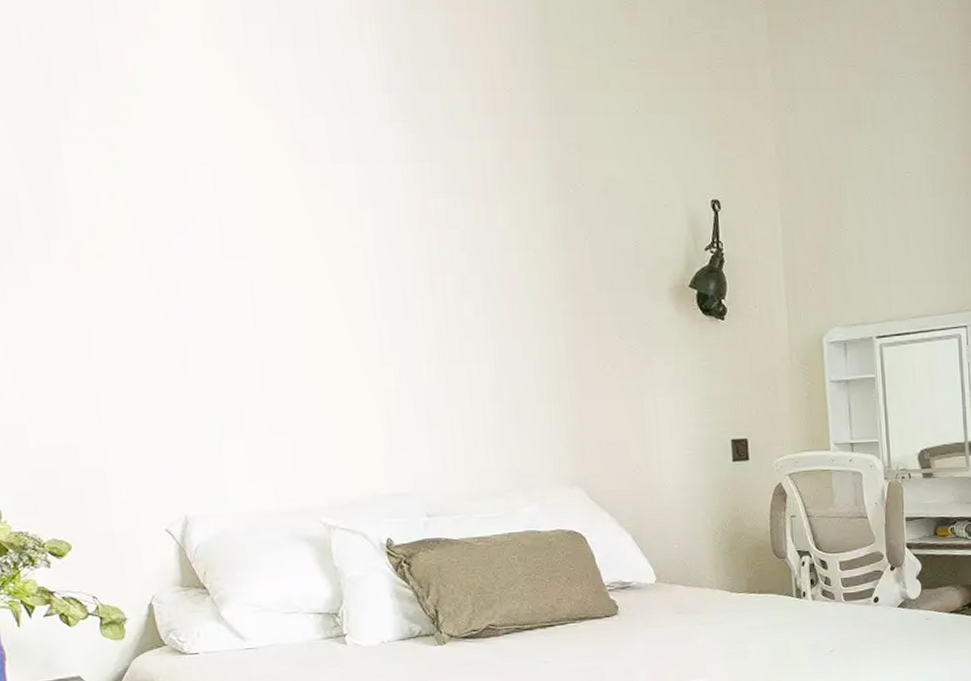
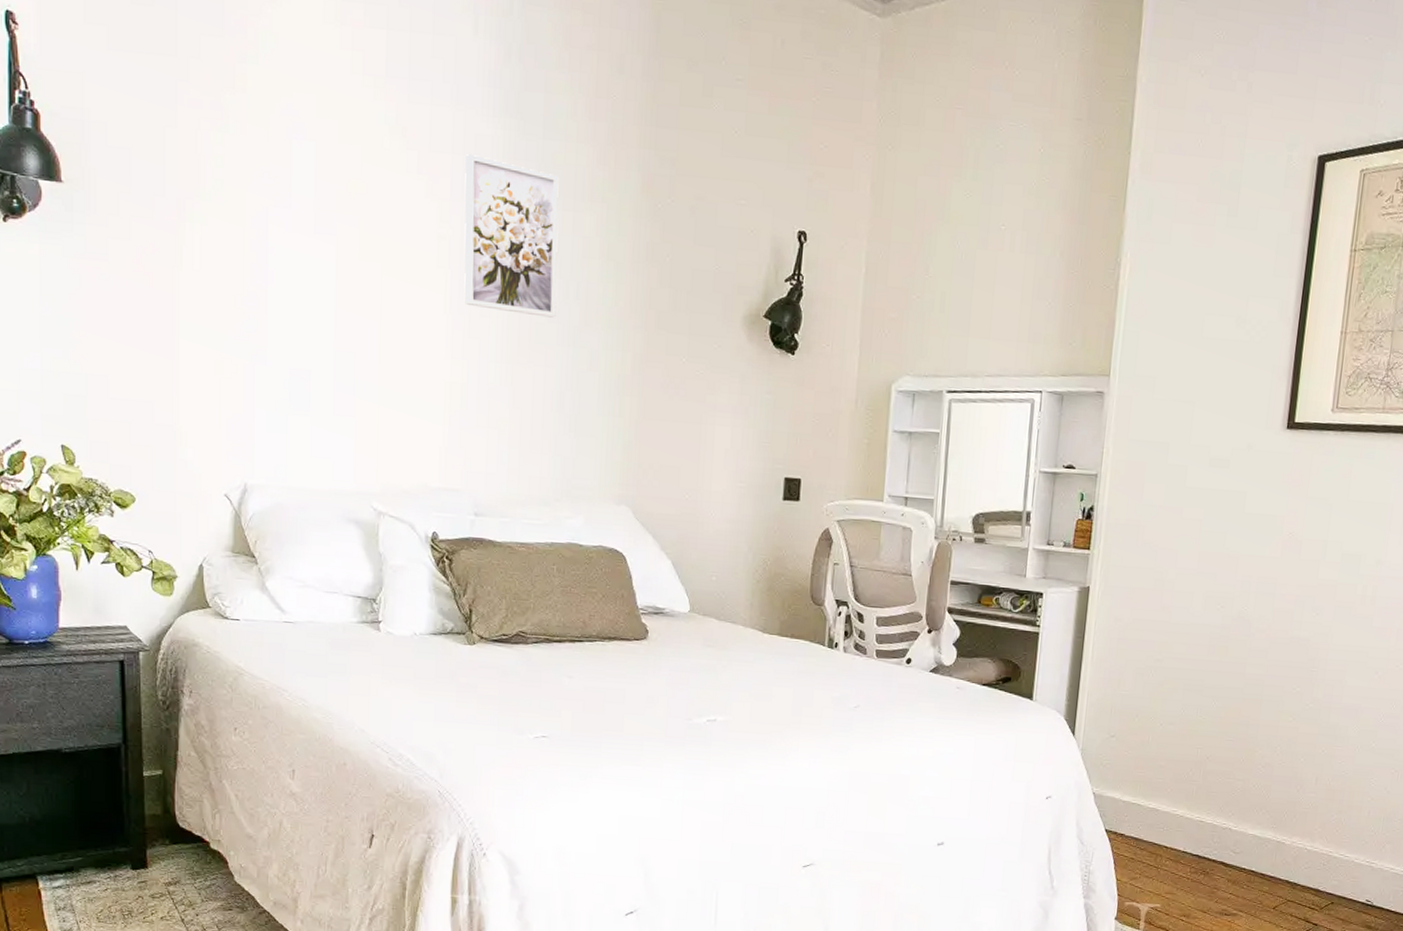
wall art: none [369,161,483,313] -> present [464,154,559,318]

